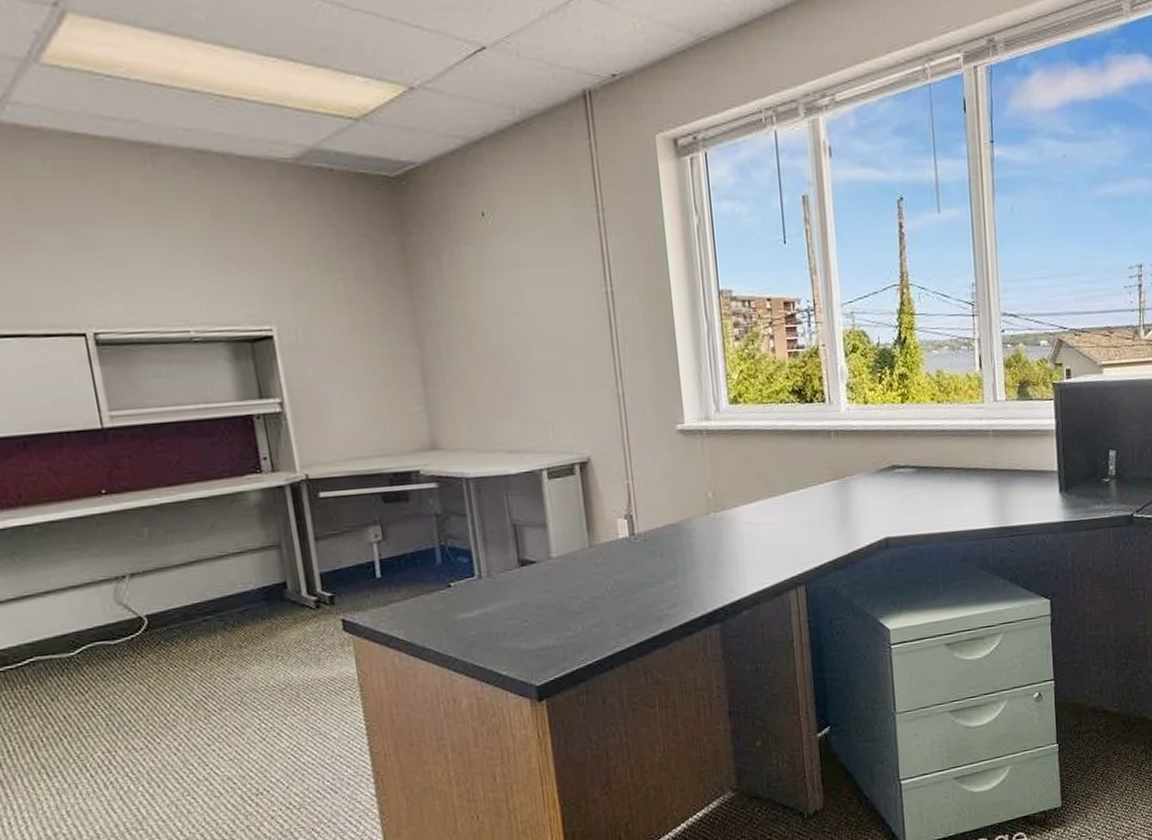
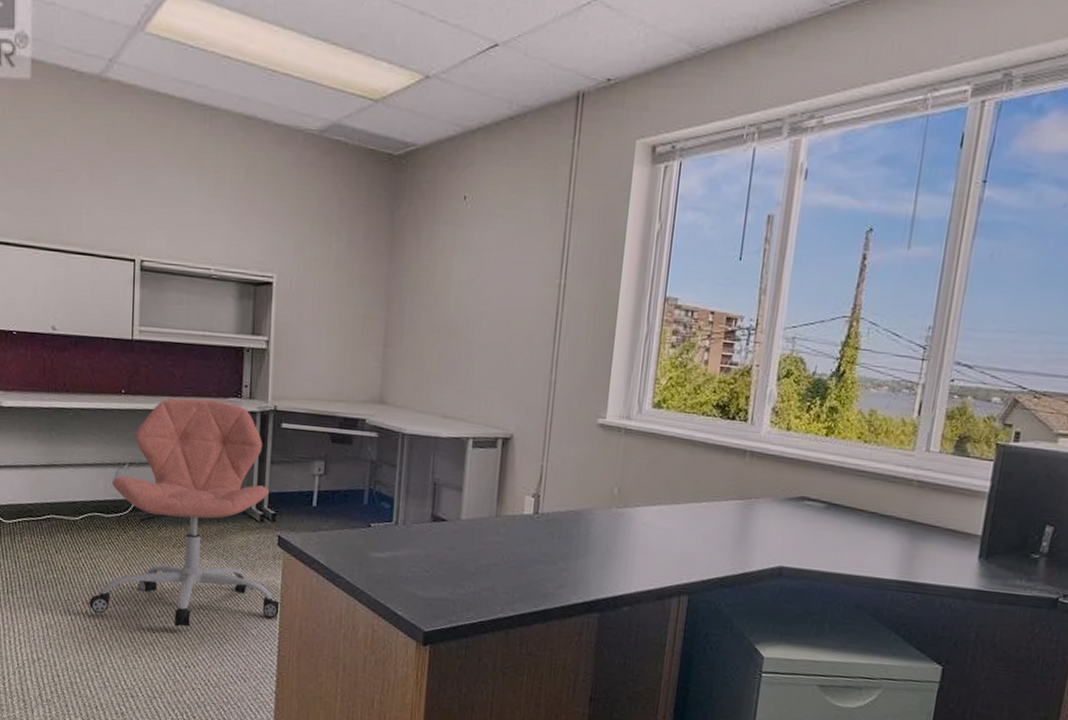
office chair: none [110,481,362,761] -> present [89,398,281,627]

